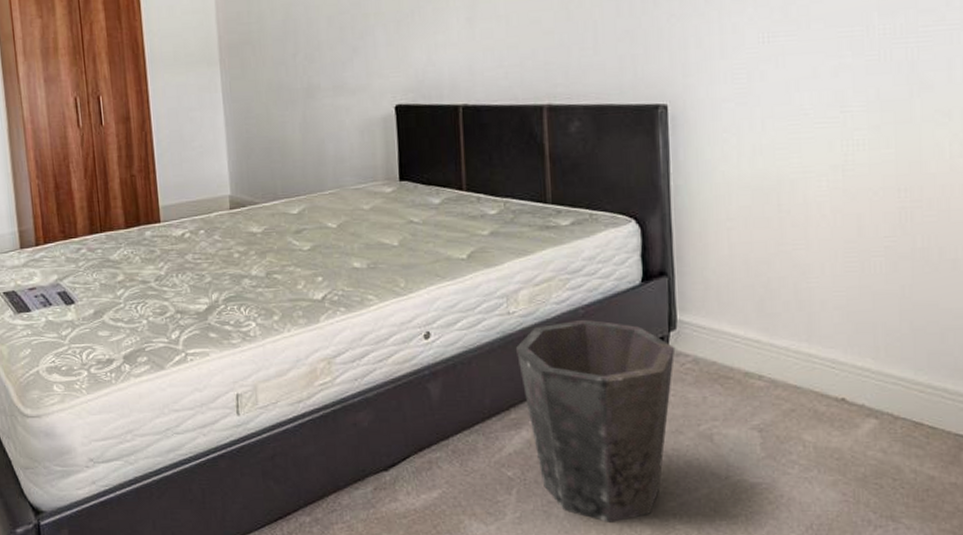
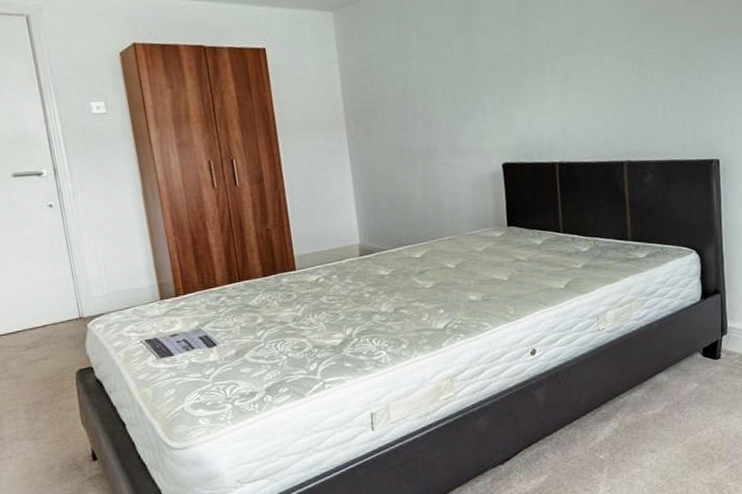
waste bin: present [515,319,676,522] -> none [604,330,727,487]

